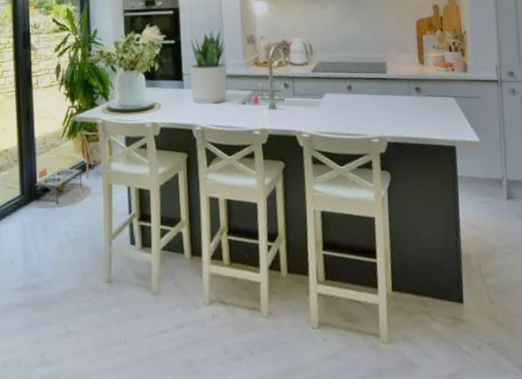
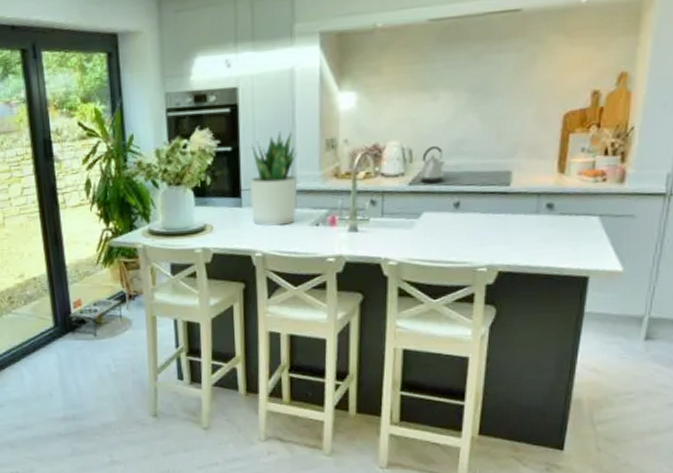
kettle: none [318,42,338,71] -> present [419,145,445,184]

